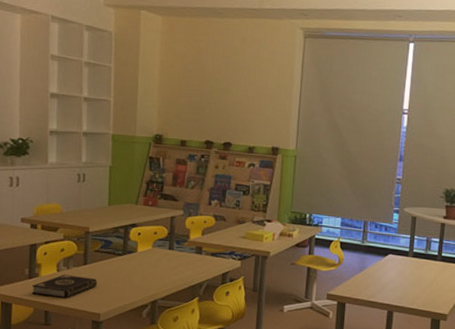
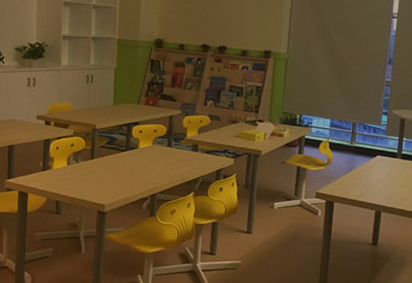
book: present [31,274,98,298] -> none [45,167,103,190]

